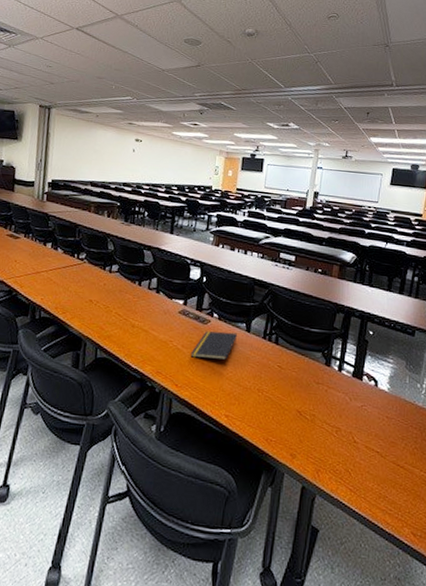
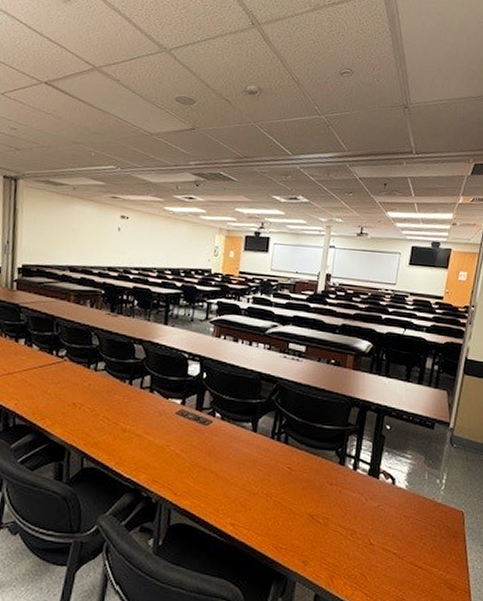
notepad: present [190,331,238,360] -> none [190,432,244,464]

